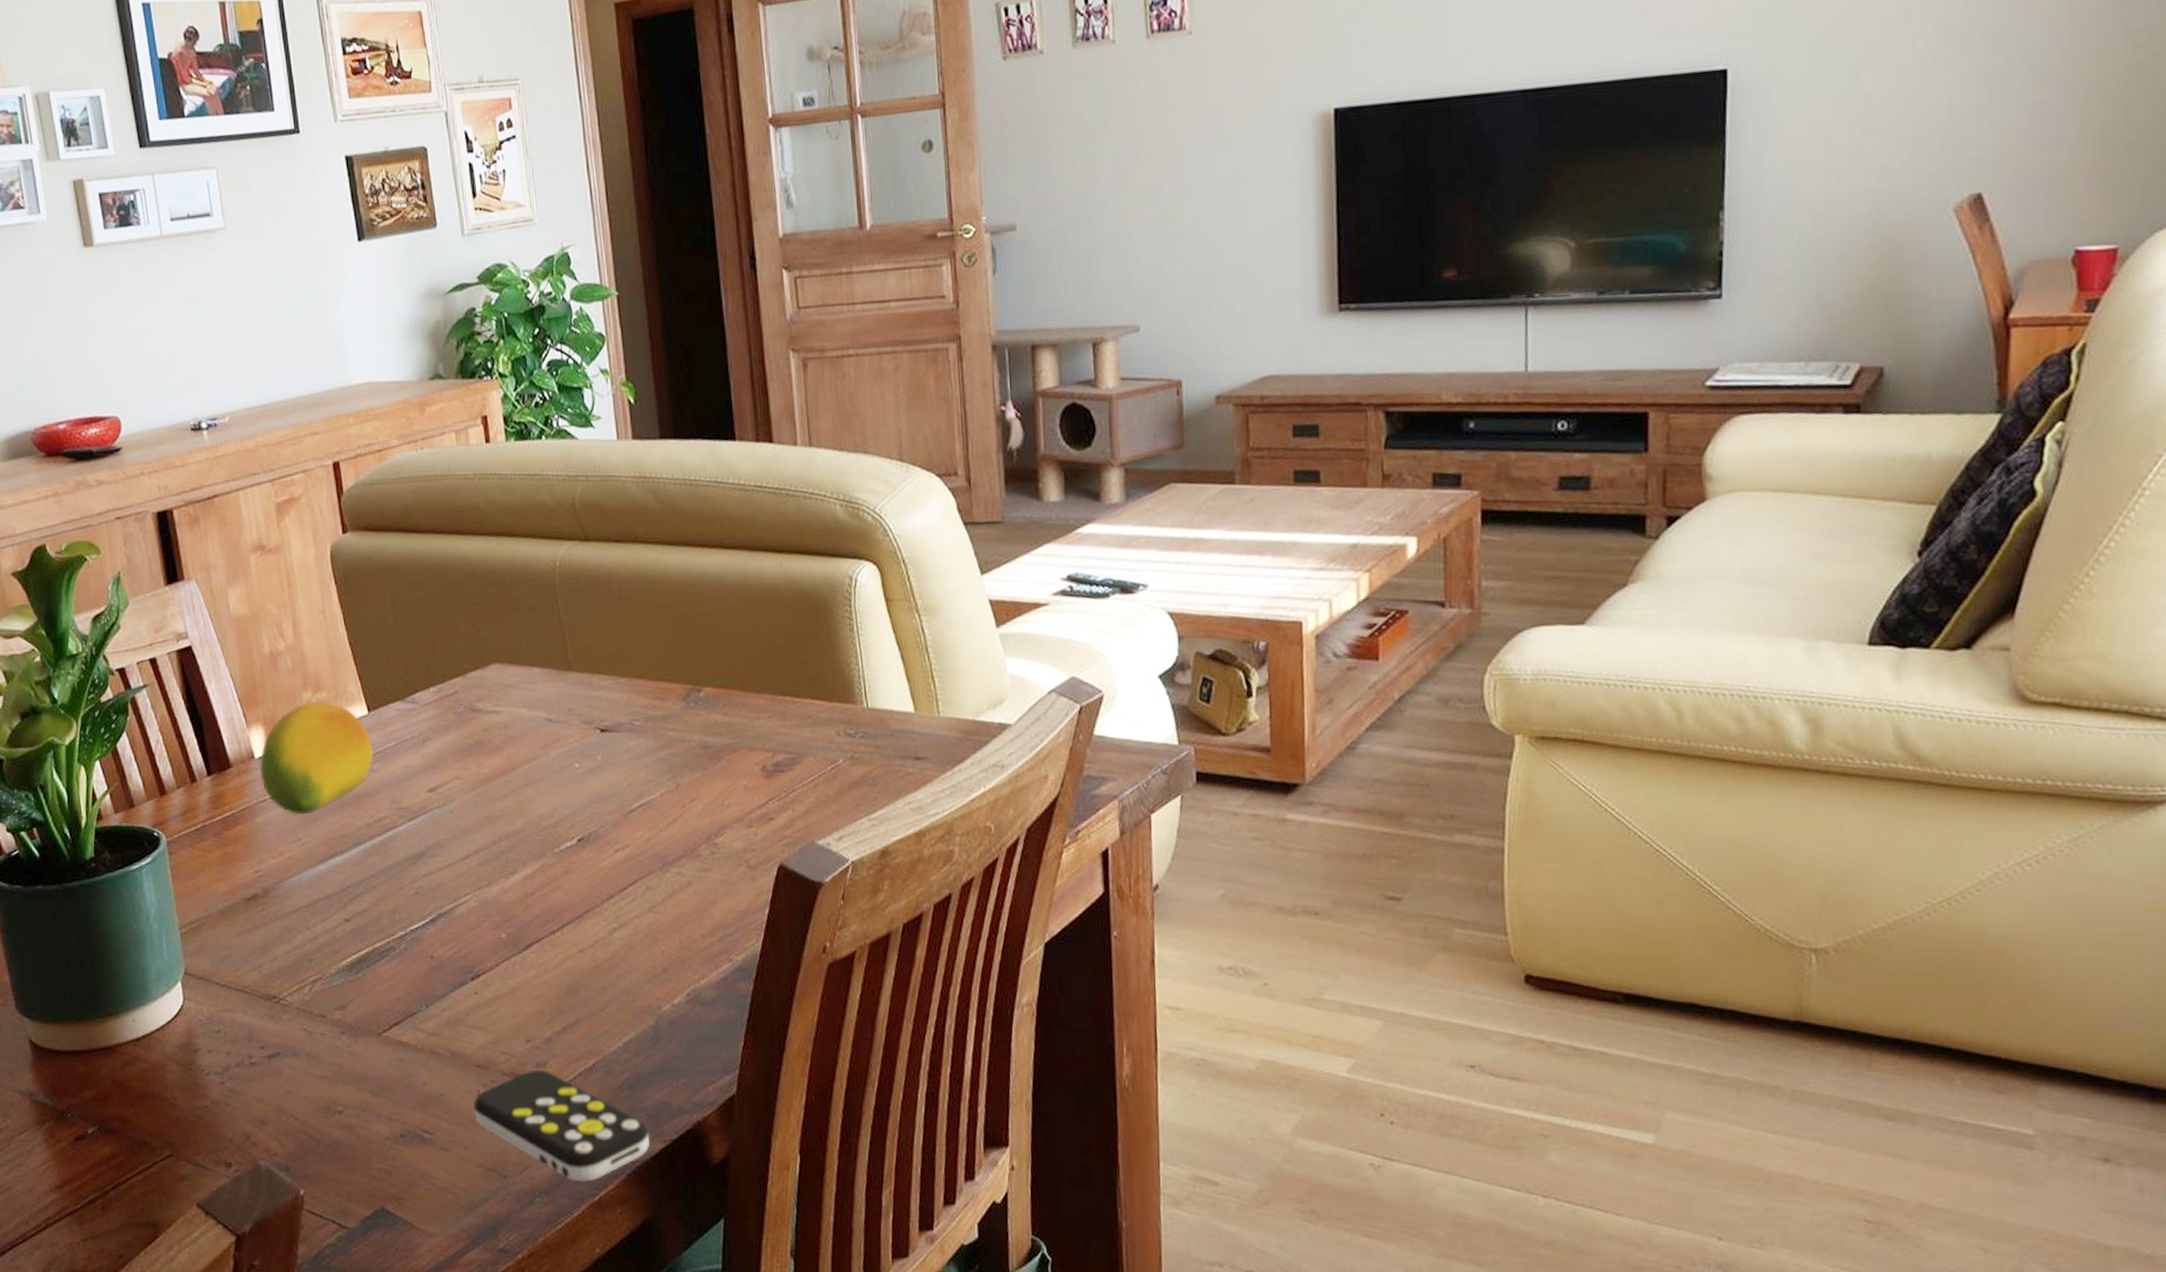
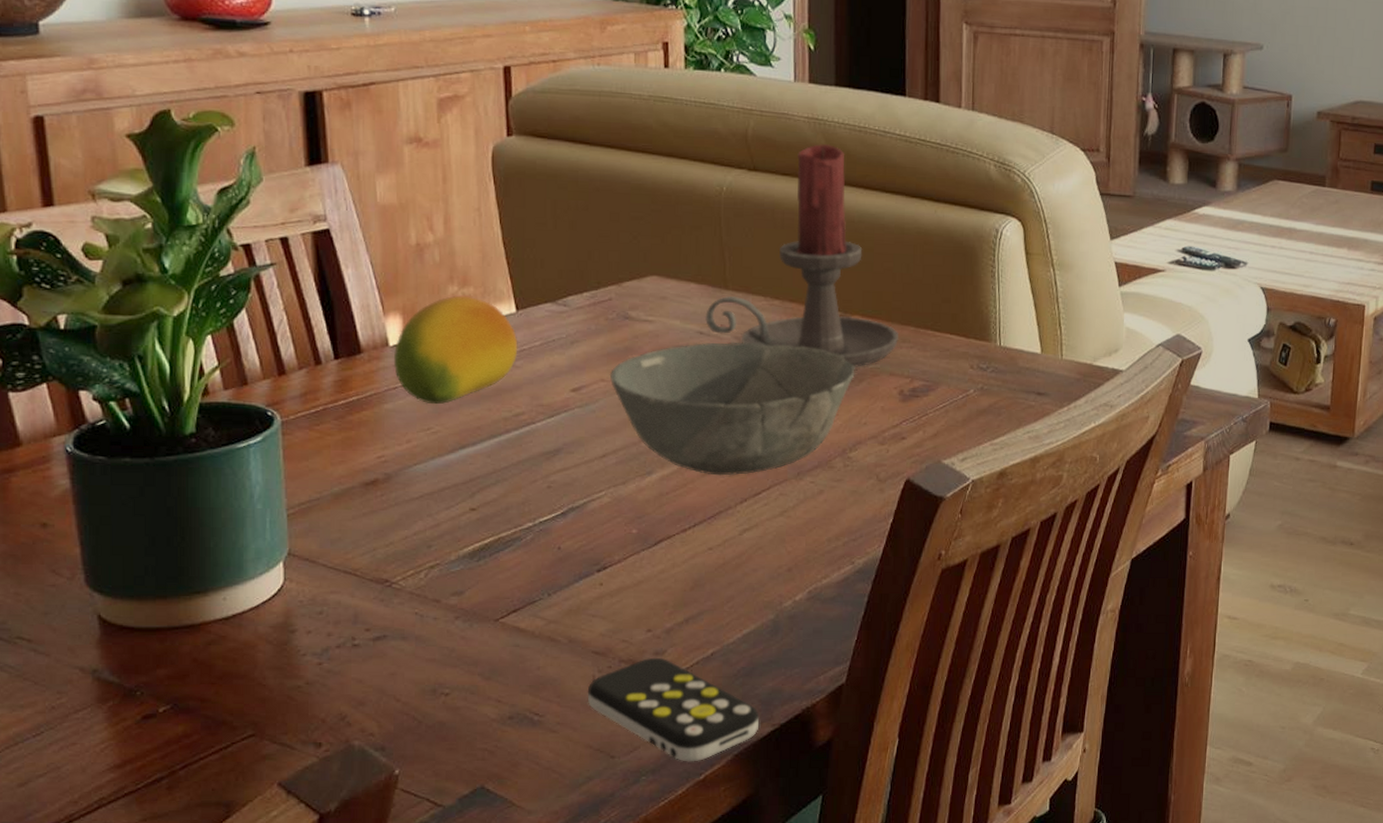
bowl: none [463,725,712,872] -> present [609,342,855,476]
candle holder: none [551,502,756,744] -> present [704,143,899,367]

